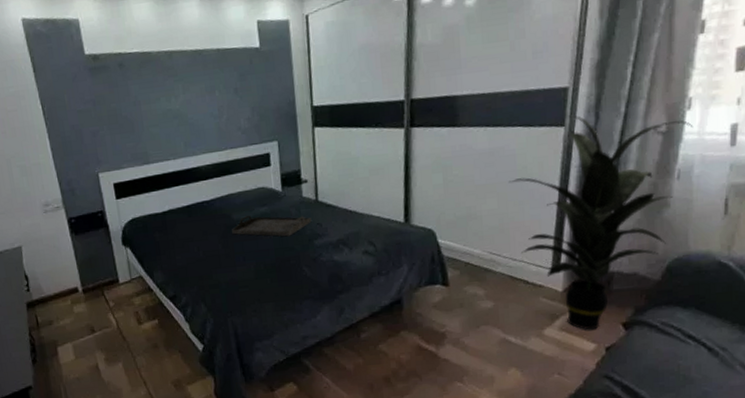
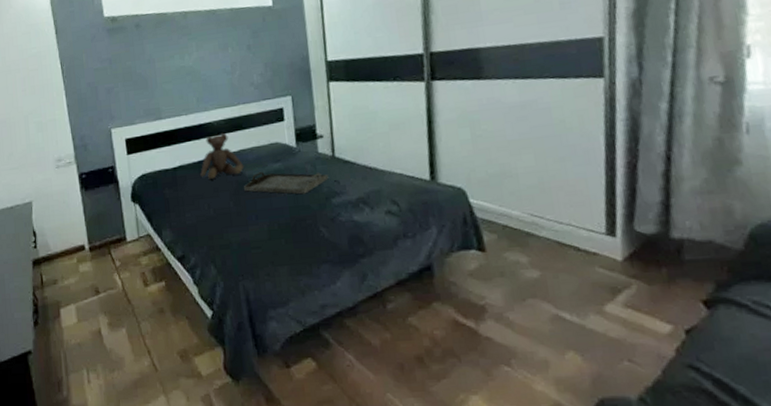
teddy bear: none [189,177,232,223] -> present [200,132,244,179]
indoor plant: present [508,116,694,330] -> none [545,66,757,308]

